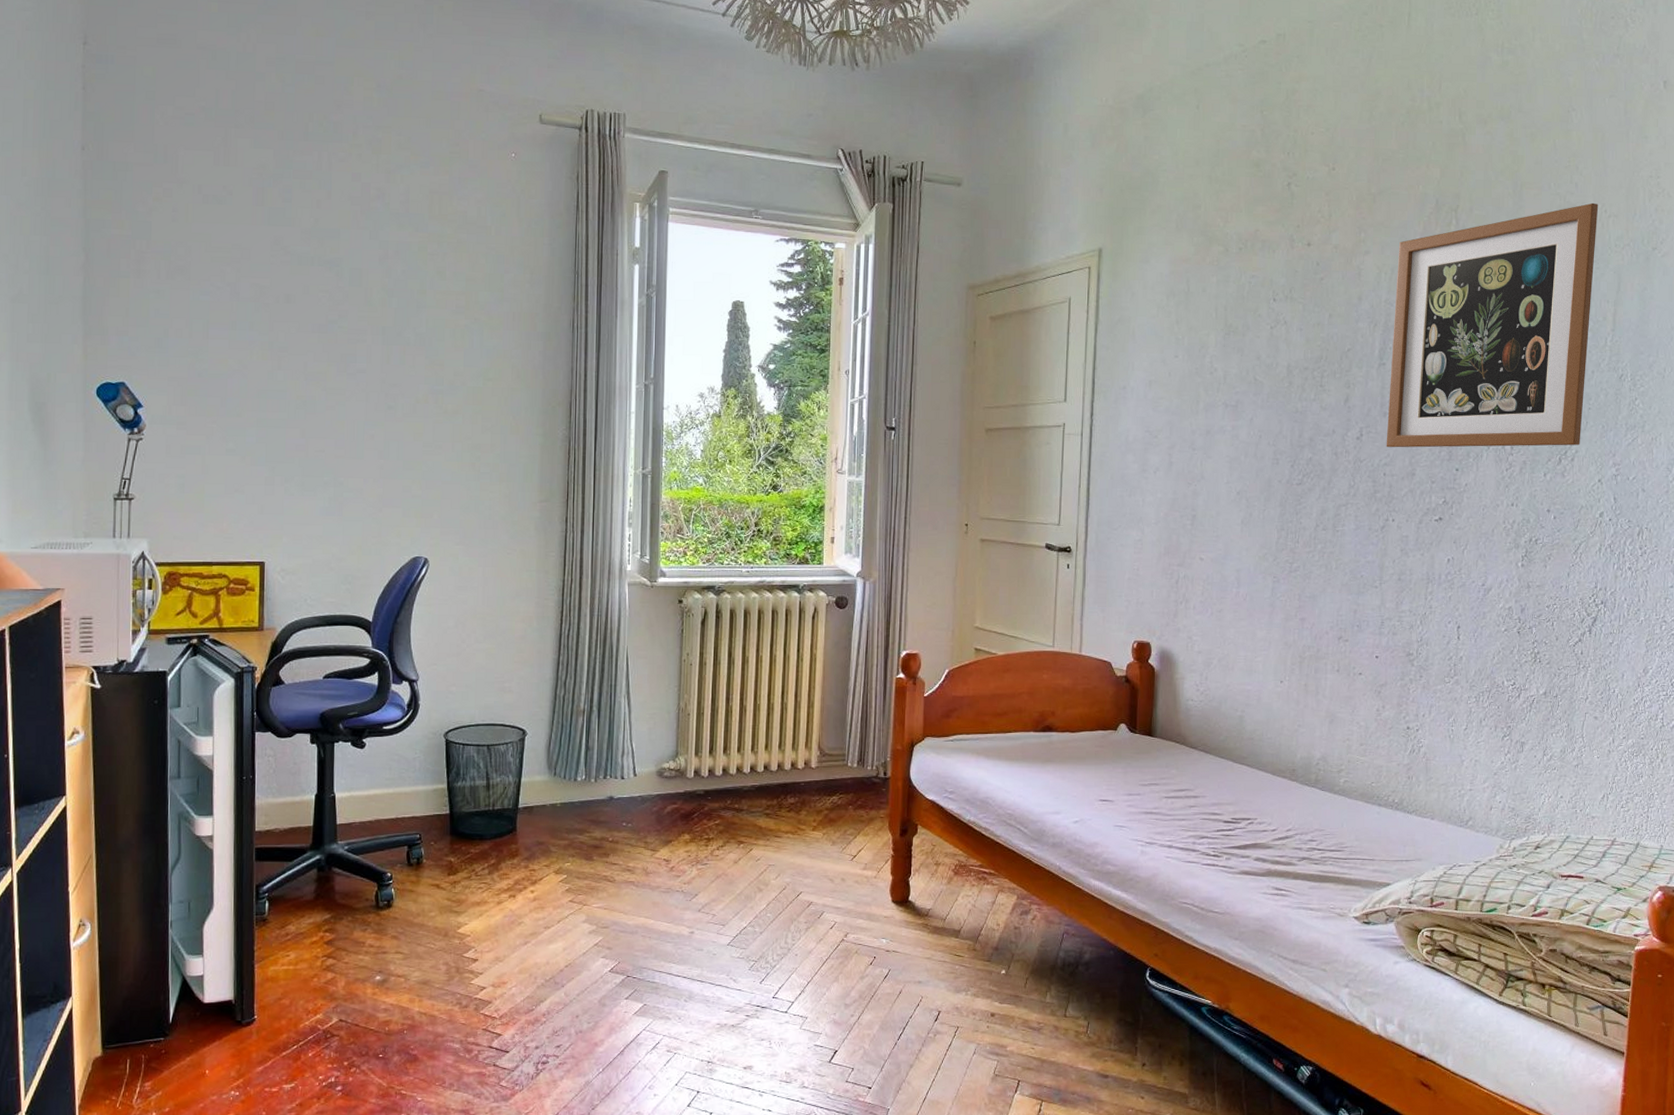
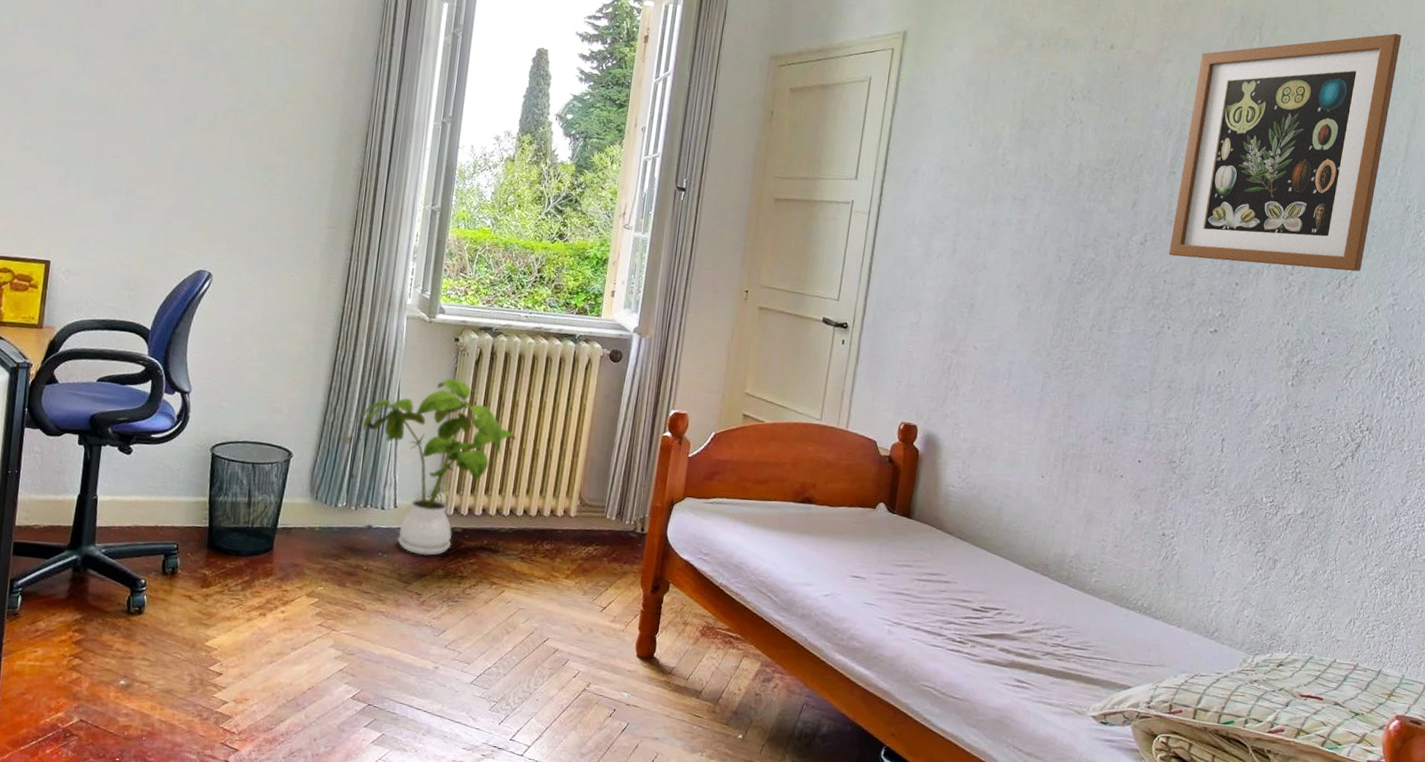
house plant: none [588,640,750,821] -> present [356,378,517,556]

